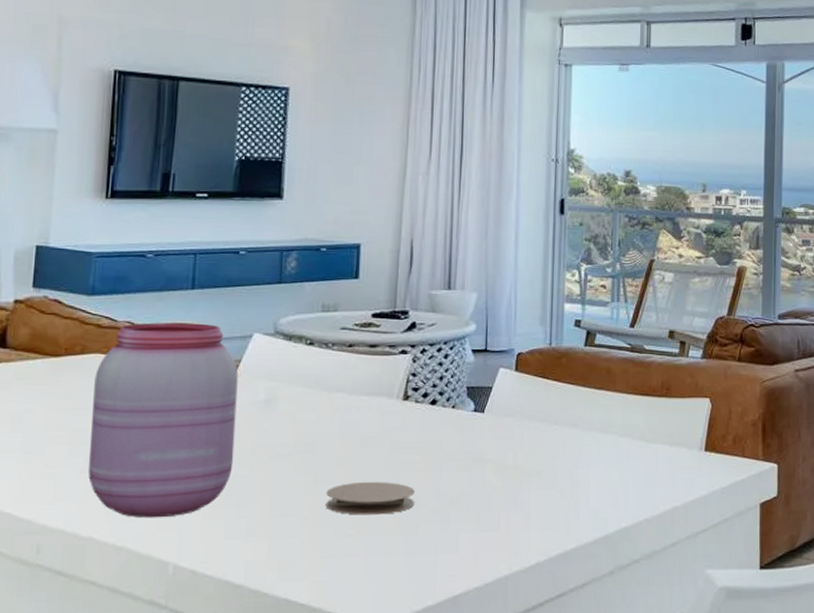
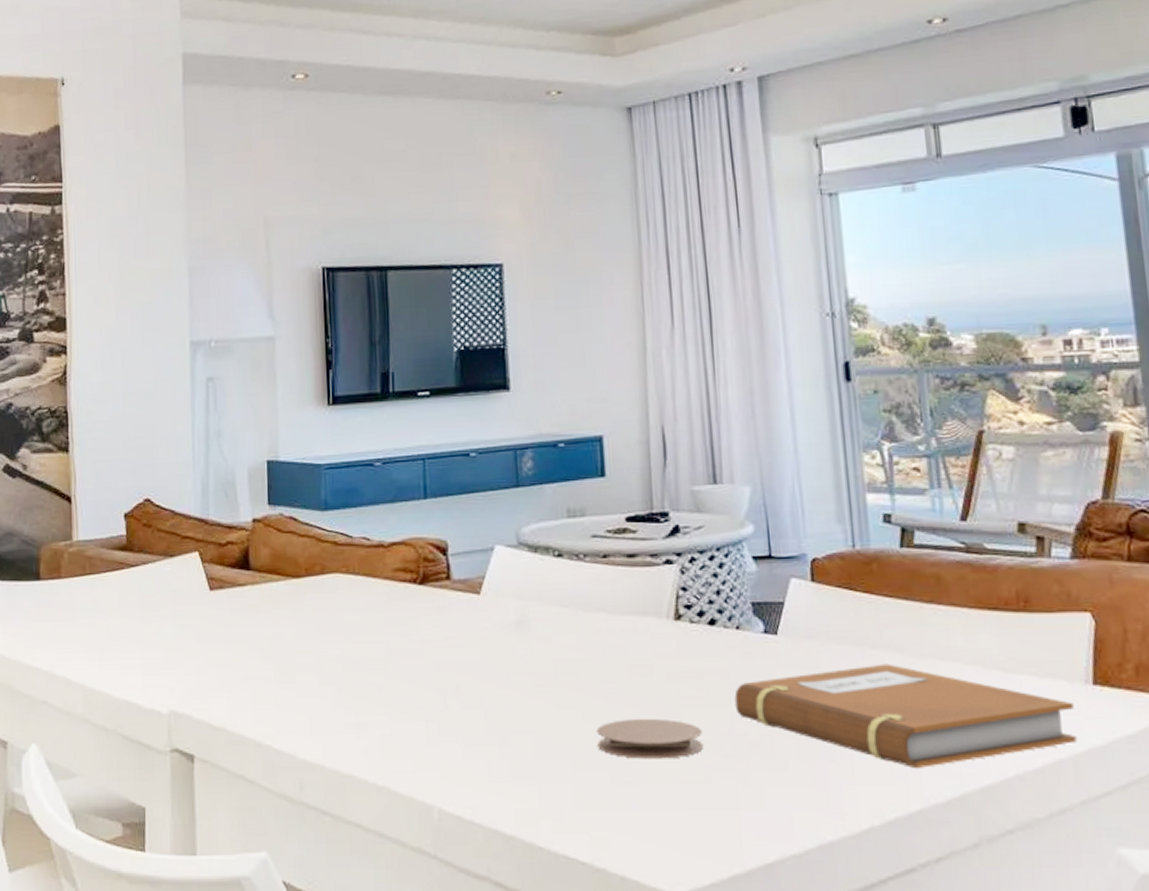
jar: present [88,322,238,518] -> none [337,536,490,755]
notebook: none [444,436,690,517] -> present [734,663,1077,769]

